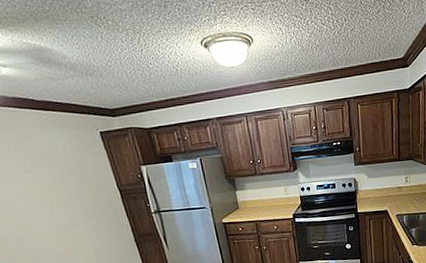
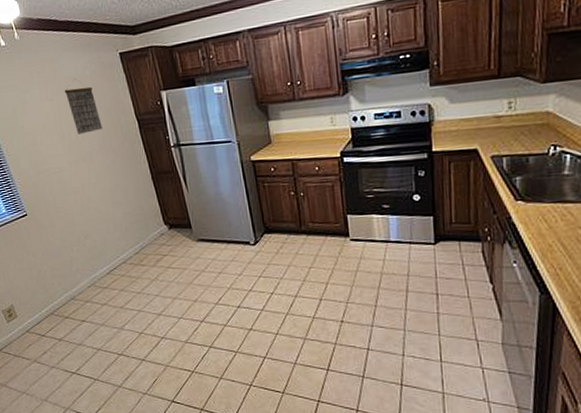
calendar: none [44,153,85,204] -> present [64,78,102,134]

